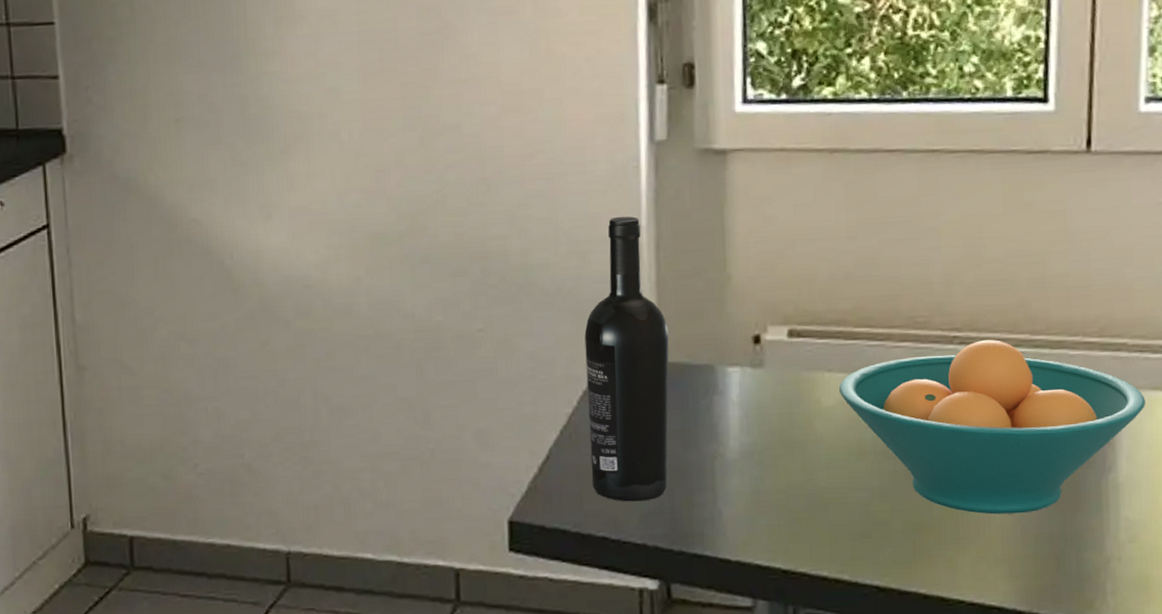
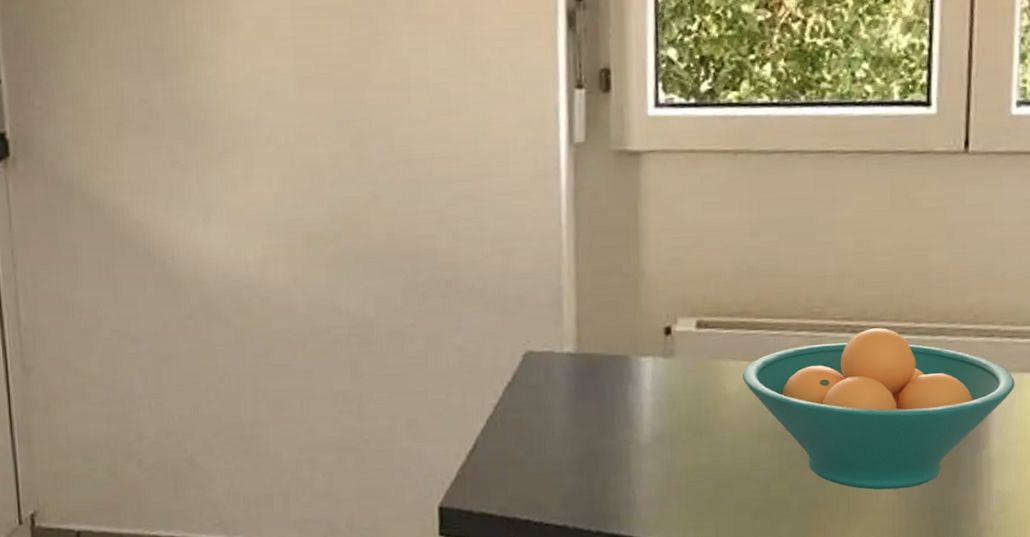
wine bottle: present [584,216,669,502] -> none [509,215,588,486]

